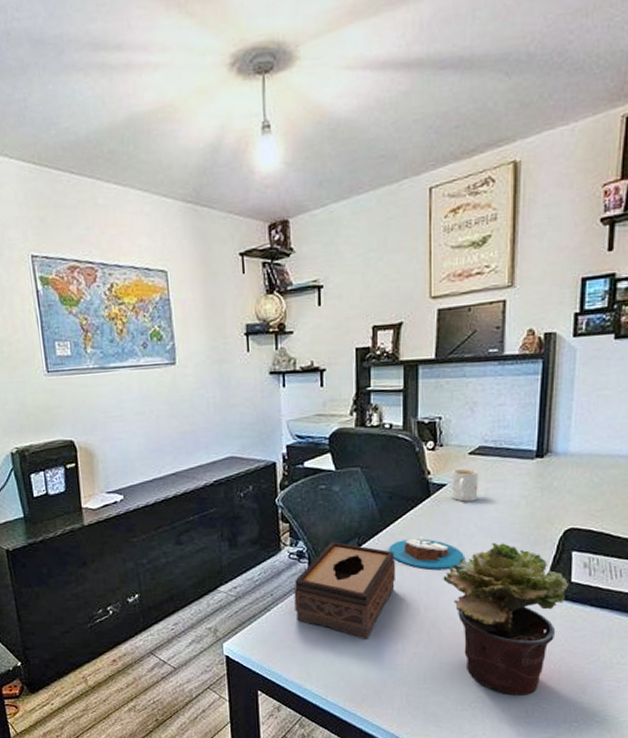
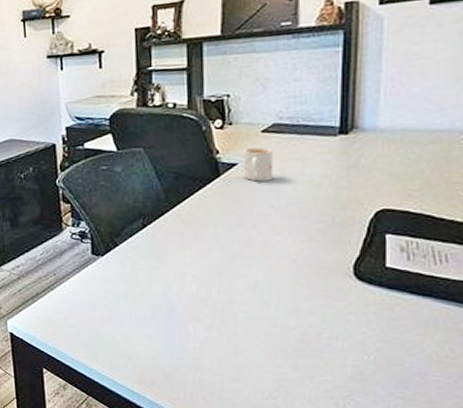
tissue box: present [294,542,396,639] -> none [77,222,185,321]
candle: present [388,536,464,570] -> none [175,217,260,252]
potted plant: present [443,542,568,695] -> none [236,223,382,386]

